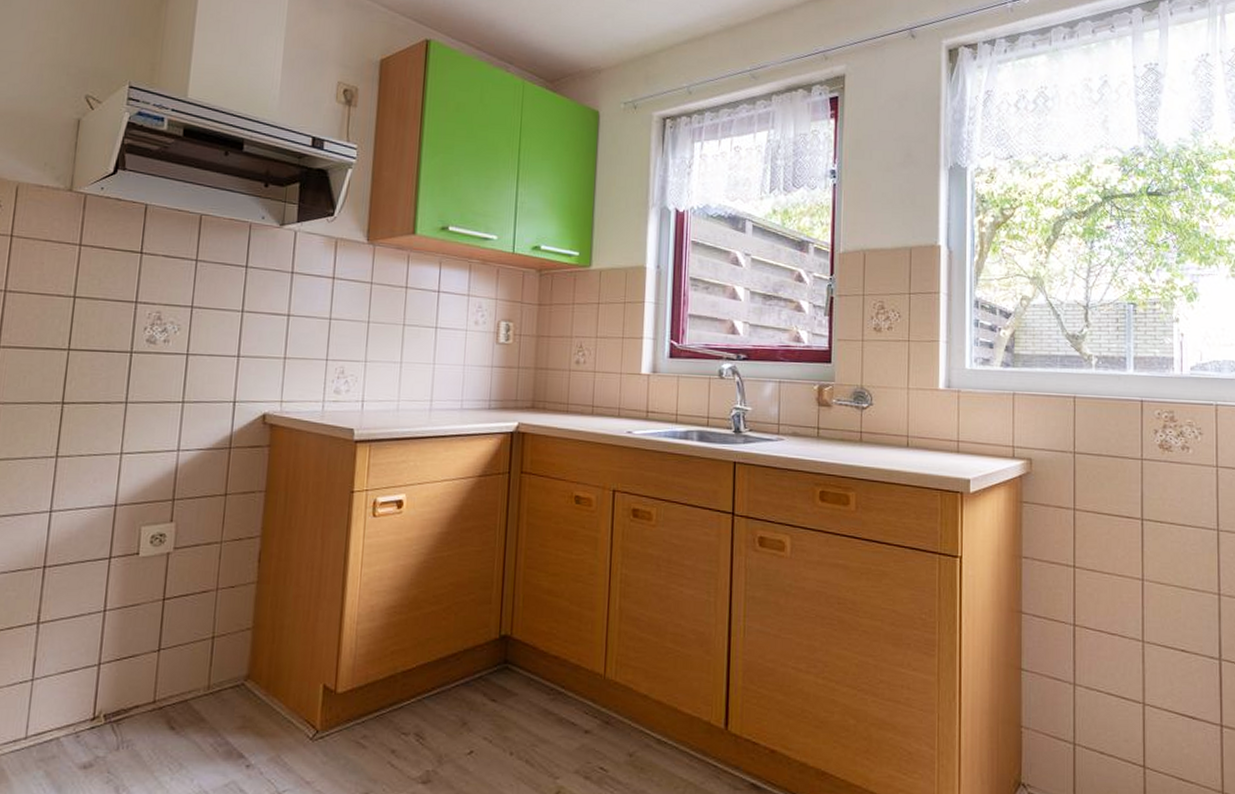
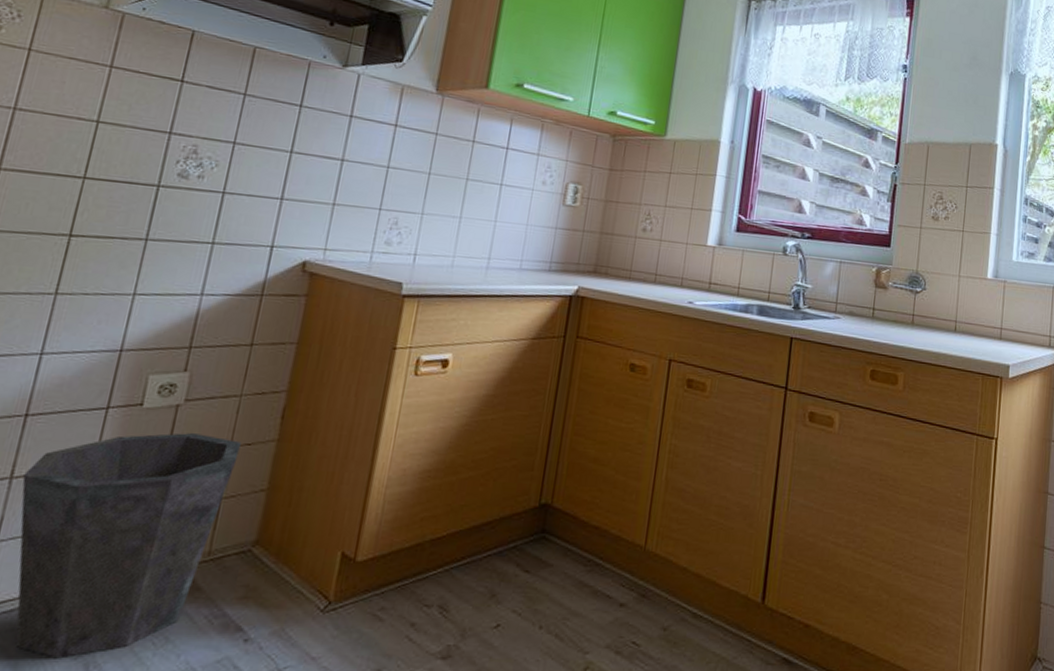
waste bin: none [47,578,226,783] -> present [16,433,241,659]

